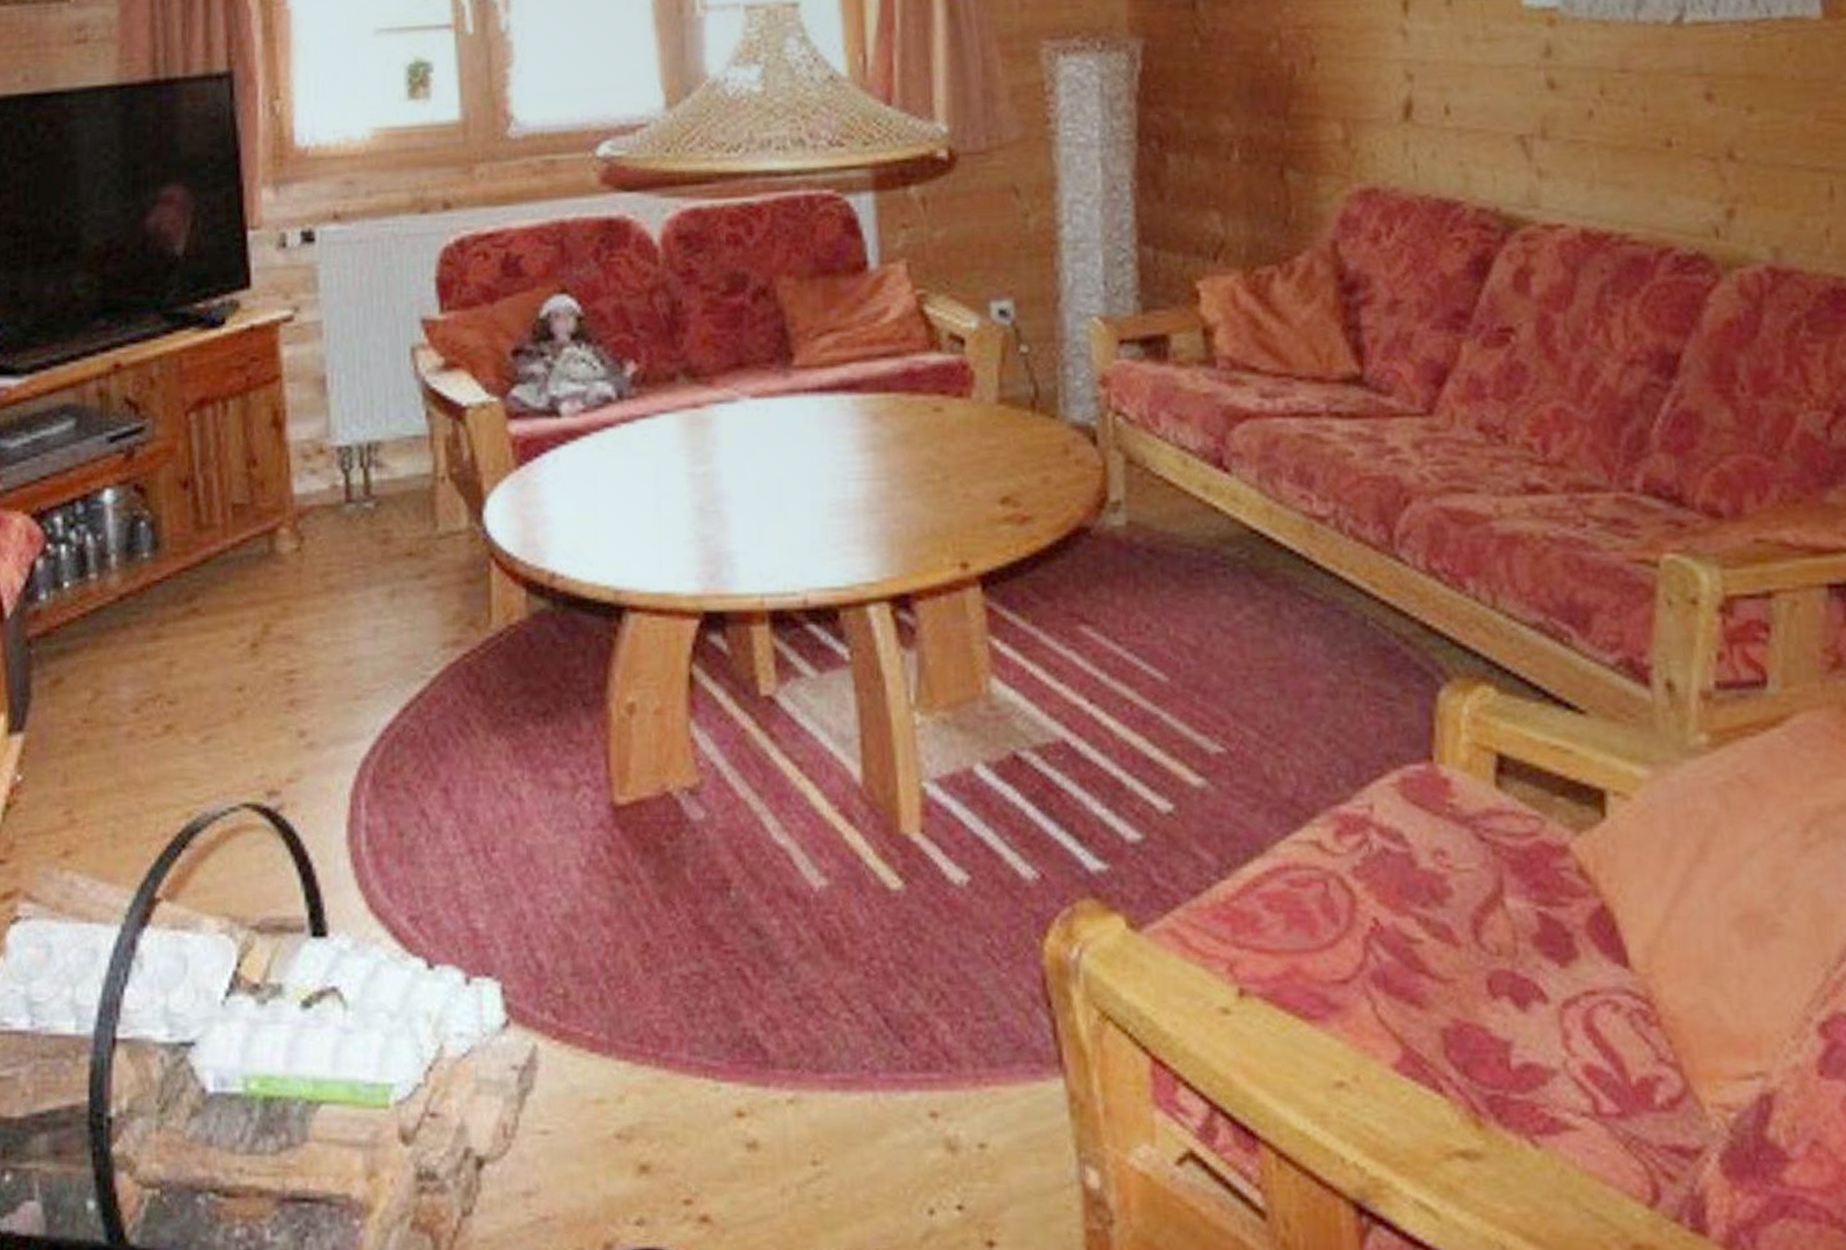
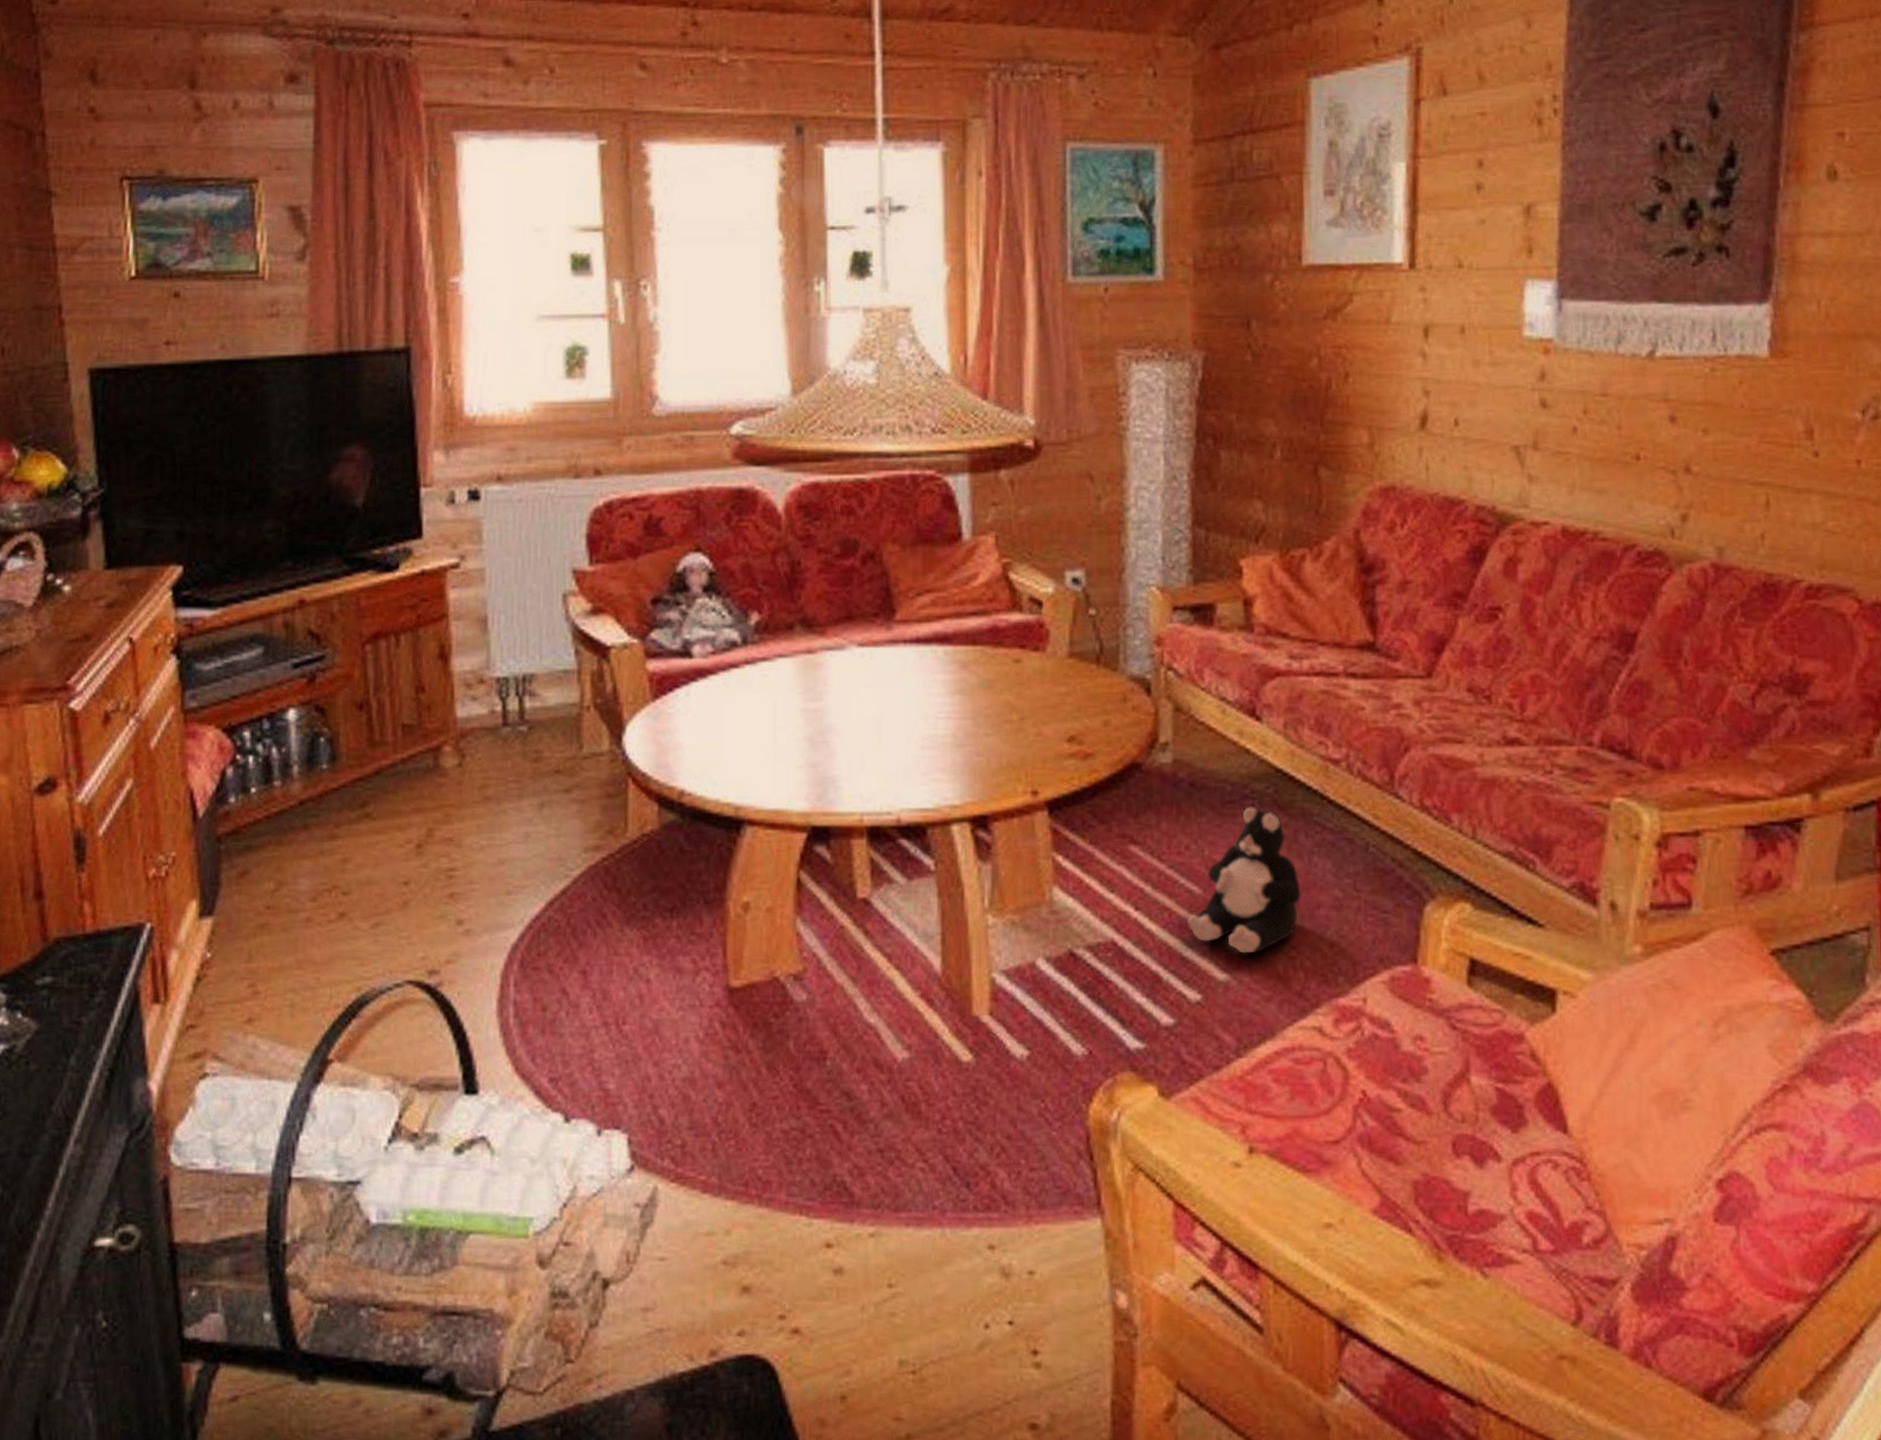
plush toy: none [1152,574,1288,753] -> present [1187,806,1301,954]

